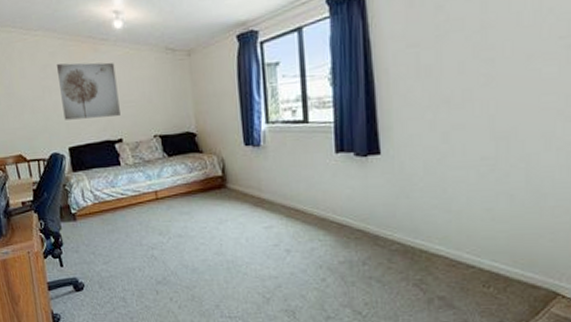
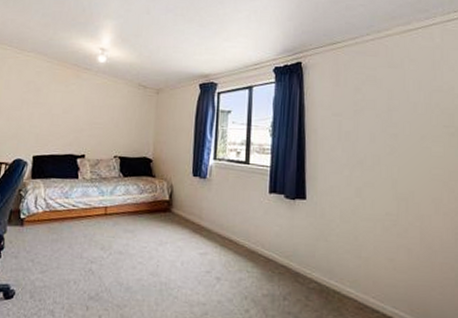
wall art: present [57,62,120,120] -> none [35,82,92,134]

